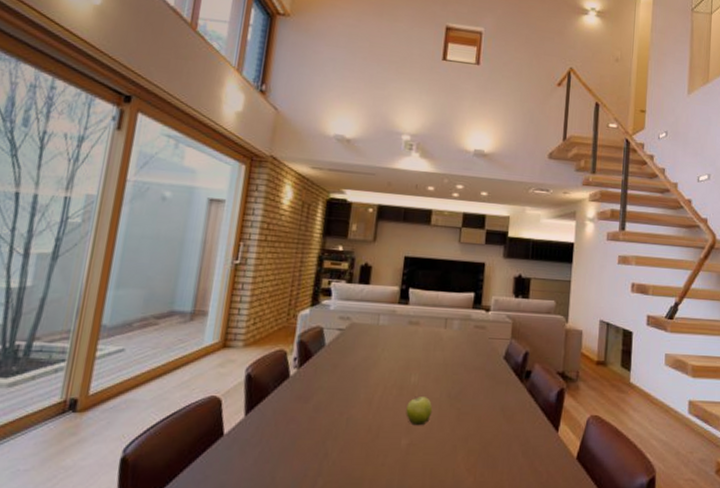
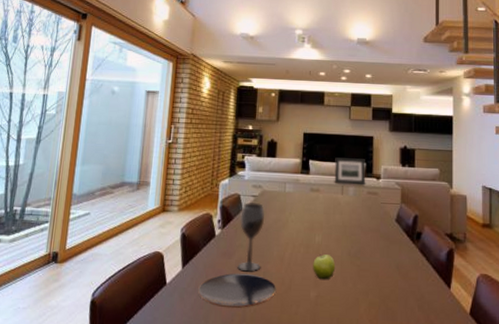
plate: none [264,419,362,461] -> present [198,272,277,308]
wine glass: none [315,337,352,418] -> present [237,202,265,272]
picture frame: none [437,286,474,317] -> present [334,157,366,184]

